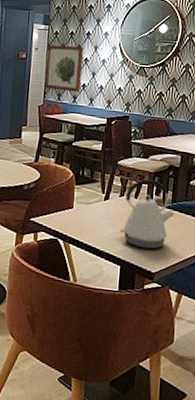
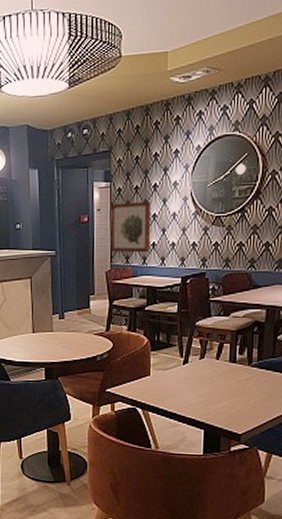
kettle: present [119,178,175,249] -> none [201,337,261,411]

